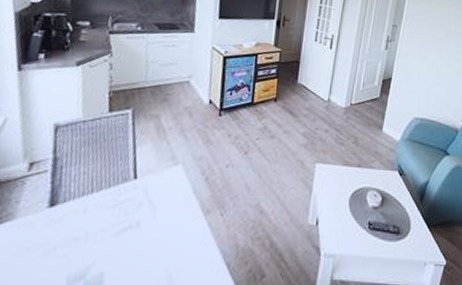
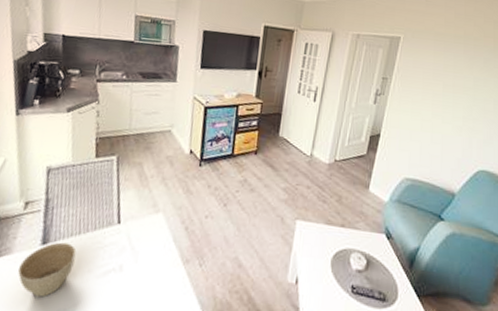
planter bowl: none [21,203,89,263] -> present [17,242,77,297]

